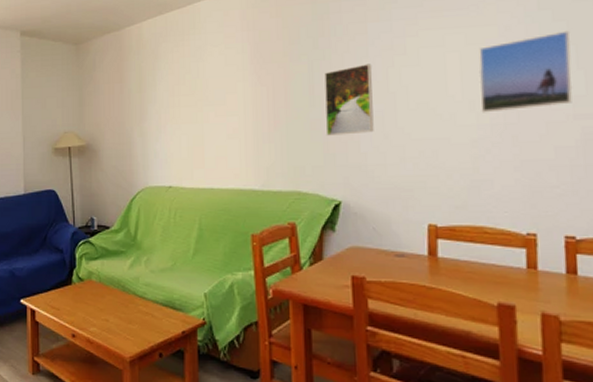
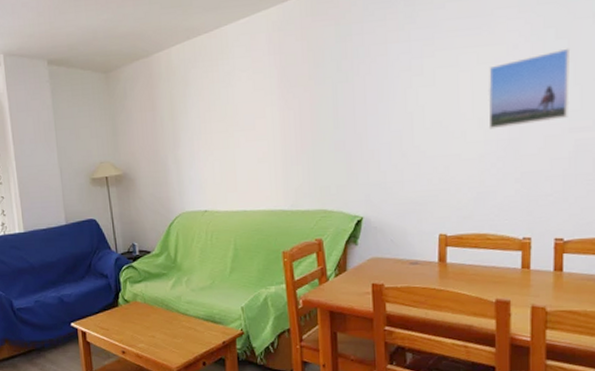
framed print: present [324,63,374,136] -> none [348,85,393,156]

